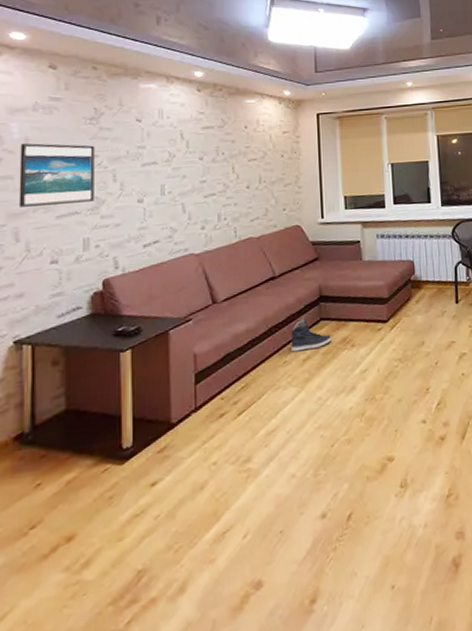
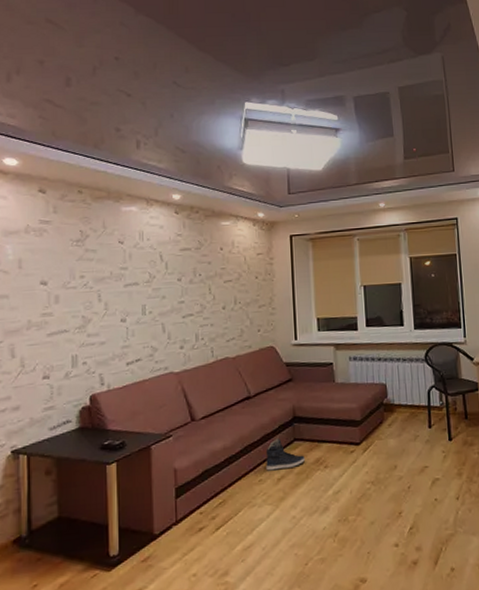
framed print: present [18,142,95,207] -> none [13,263,81,325]

